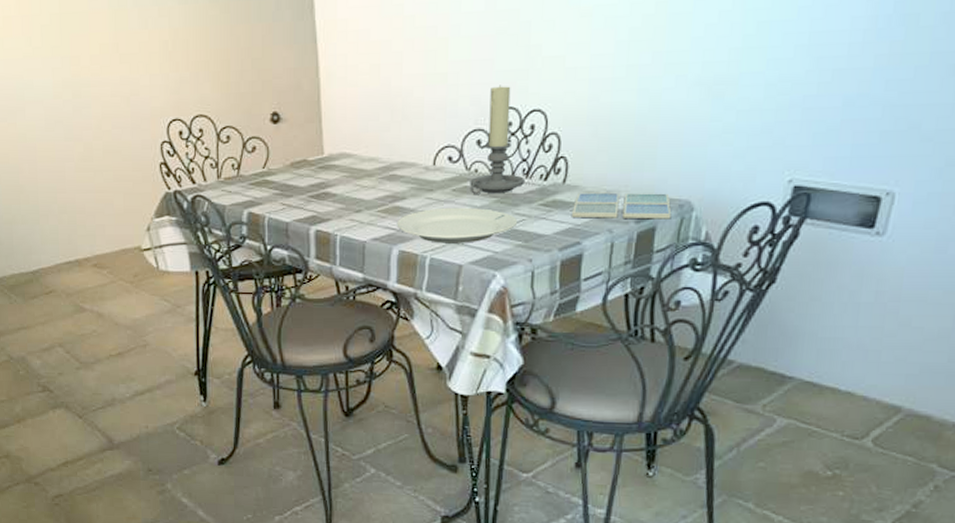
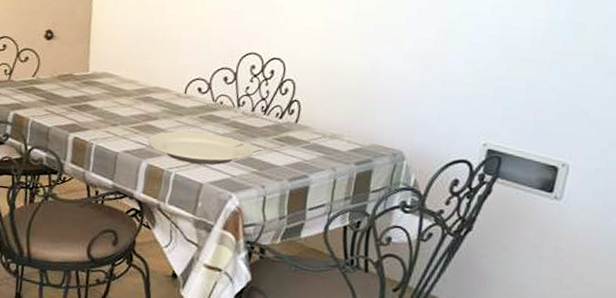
candle holder: present [470,85,524,194] -> none [215,33,263,125]
drink coaster: present [572,192,672,219] -> none [302,133,386,165]

